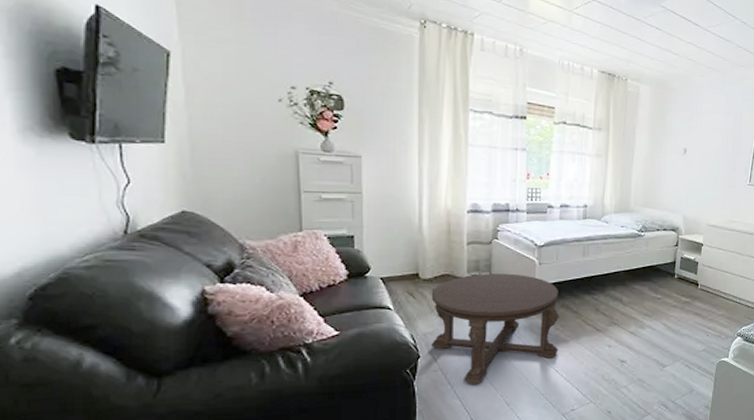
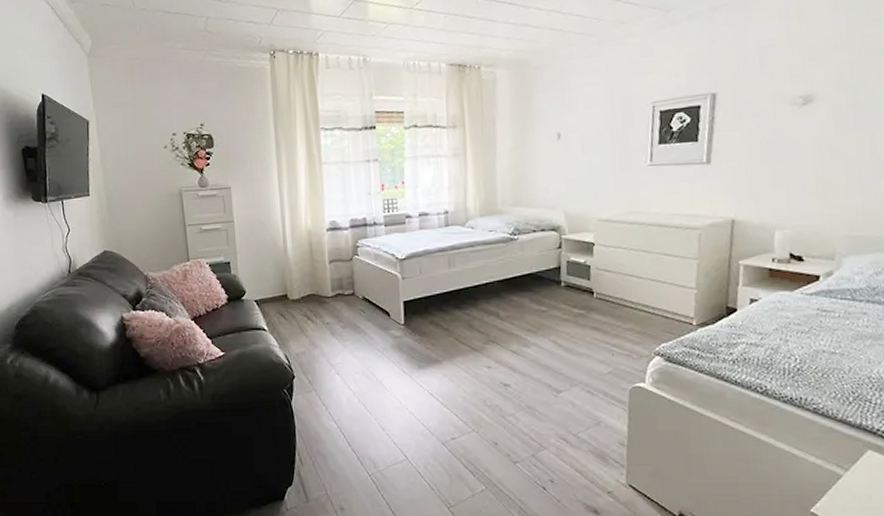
coffee table: present [430,273,560,385] -> none [300,290,431,407]

